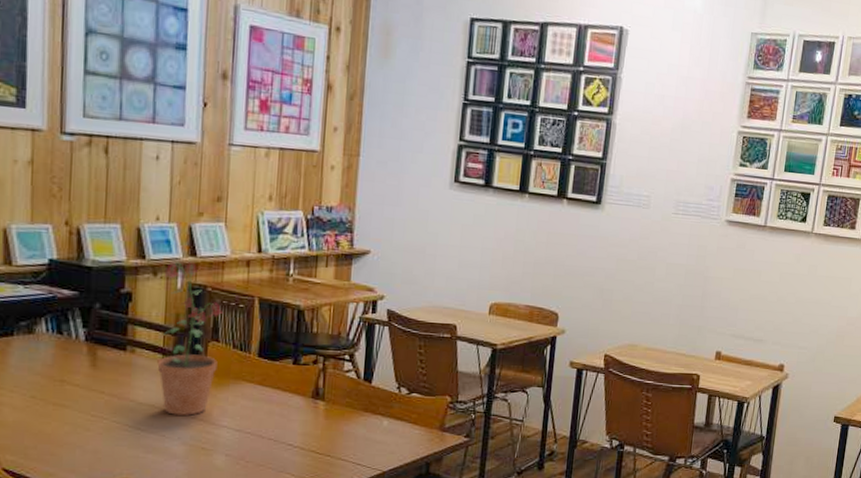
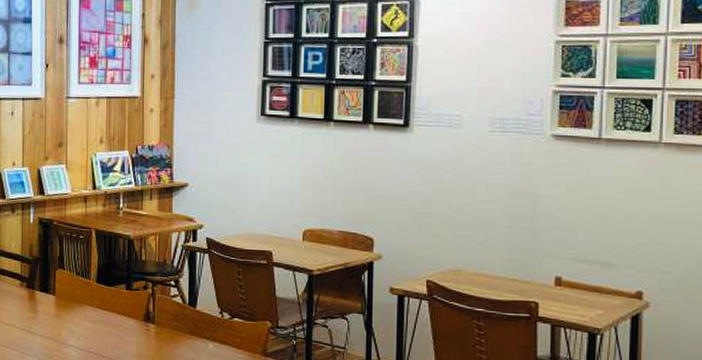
potted plant: present [157,260,224,416] -> none [17,198,67,336]

